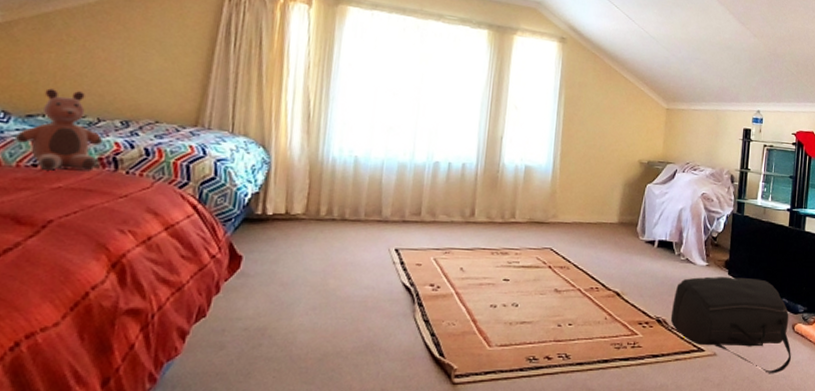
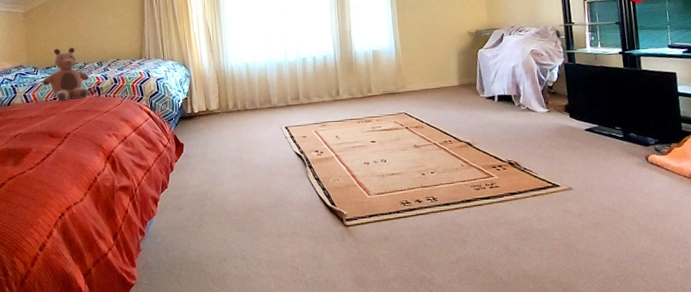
duffel bag: present [670,276,791,374] -> none [521,118,650,203]

